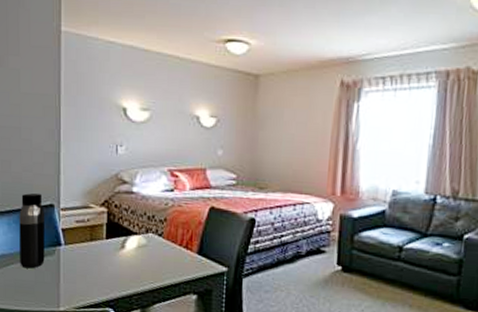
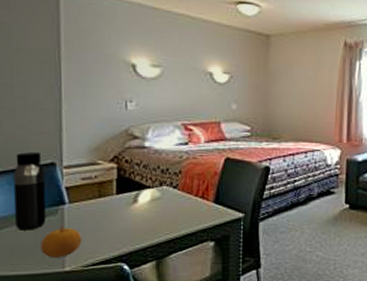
fruit: none [40,266,75,297] -> present [40,225,82,257]

